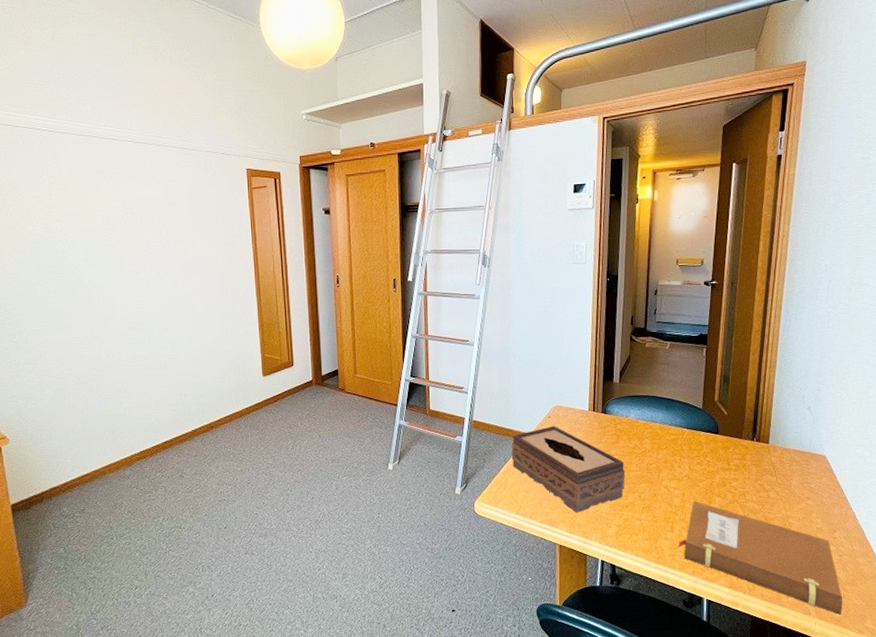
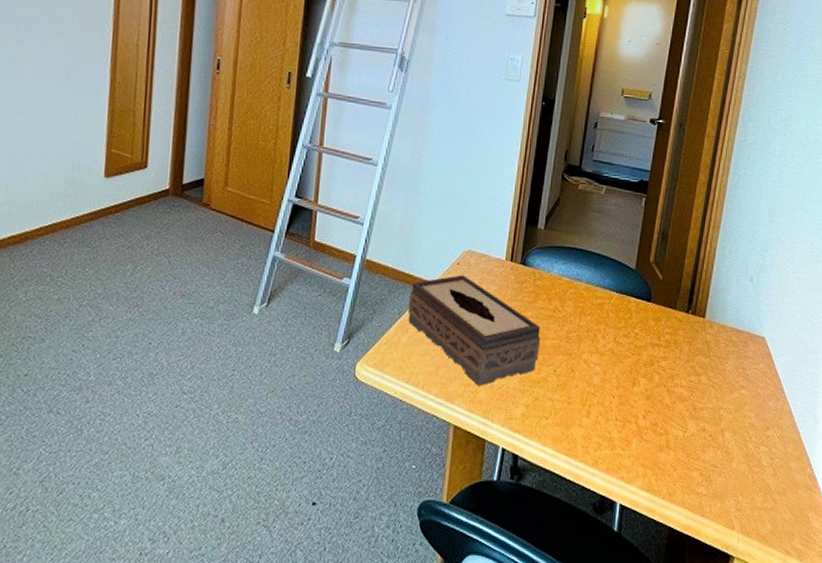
notebook: present [678,501,843,616] -> none [593,381,771,532]

